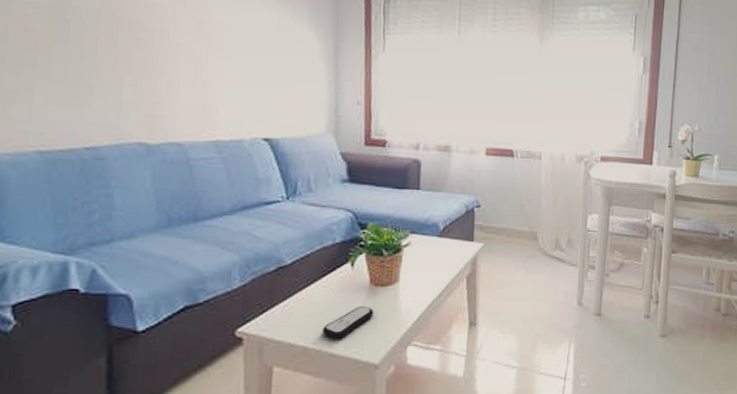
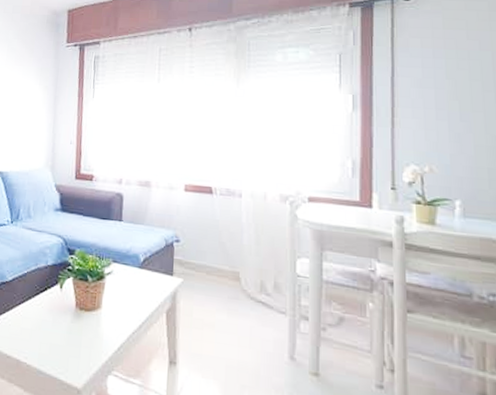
remote control: present [323,305,374,339] -> none [33,327,79,357]

